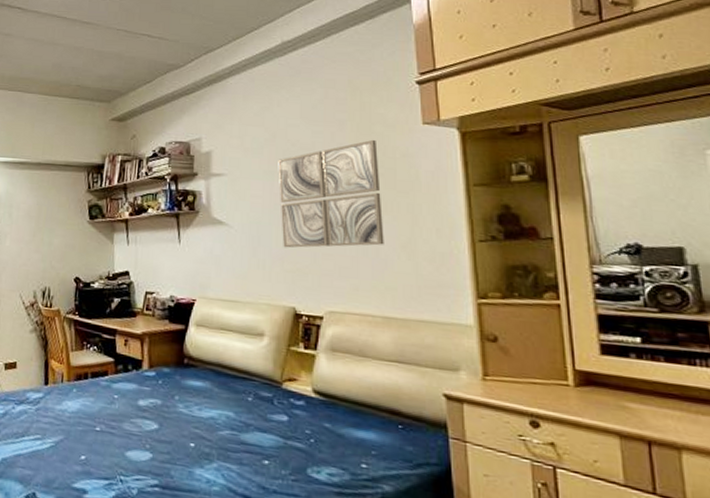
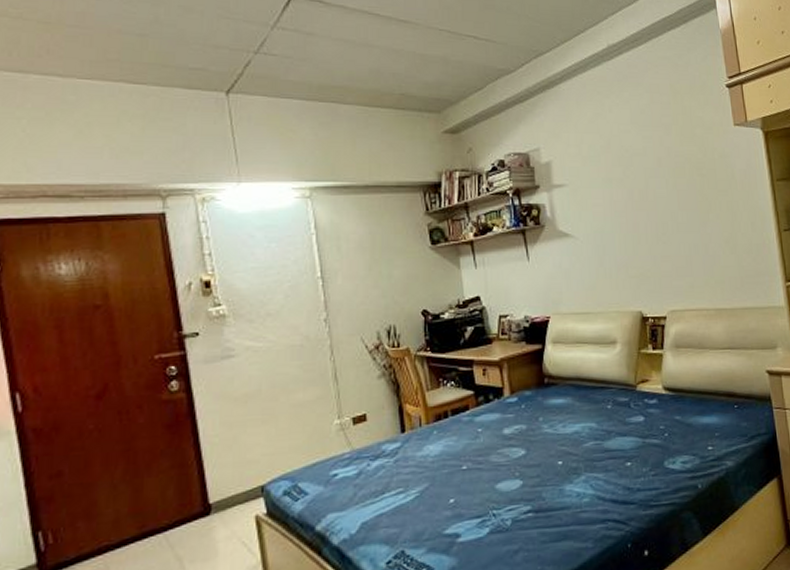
wall art: present [278,139,384,248] -> none [614,142,712,254]

